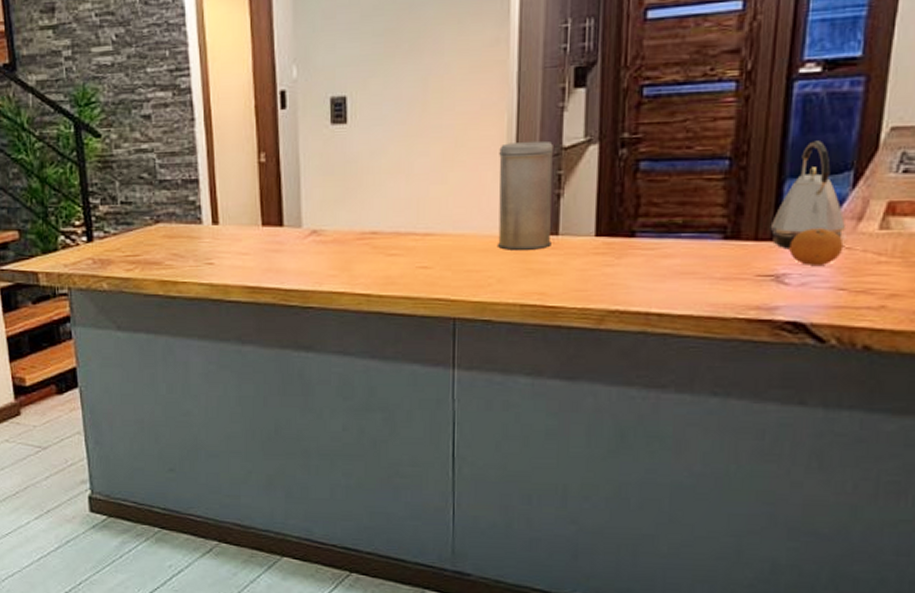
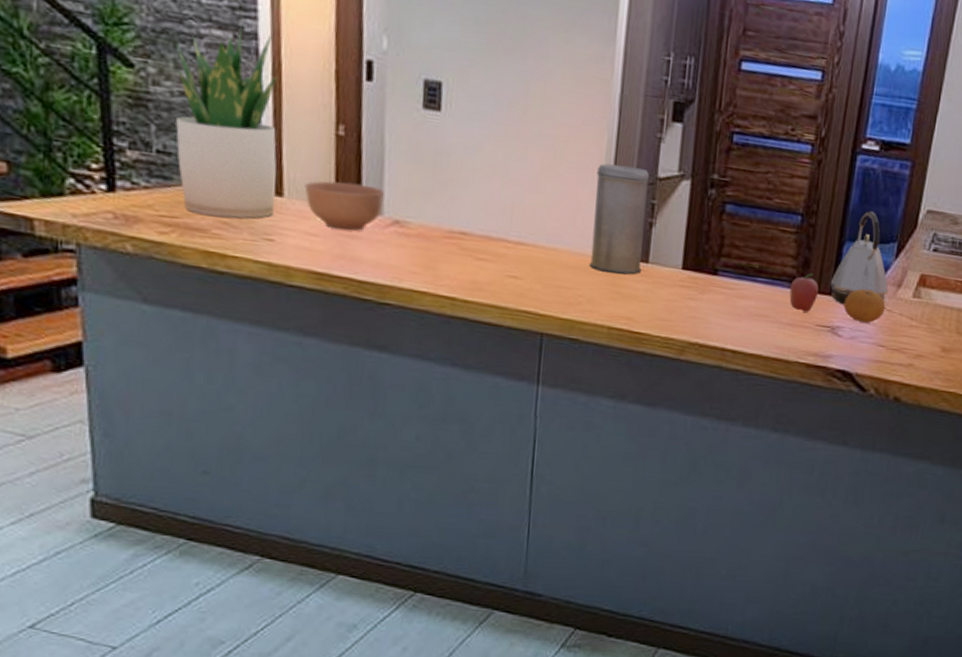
planter: none [129,87,213,251] -> present [175,30,277,220]
bowl: none [235,202,302,246] -> present [304,181,384,231]
fruit: none [721,220,757,263] -> present [789,273,819,312]

